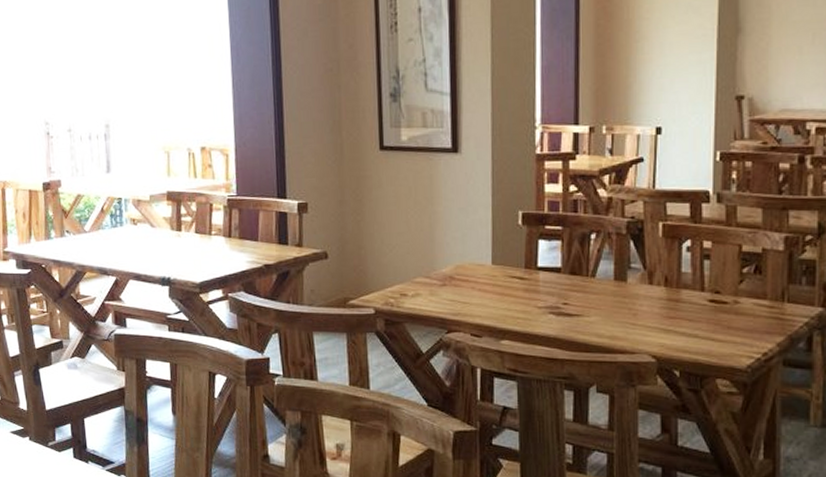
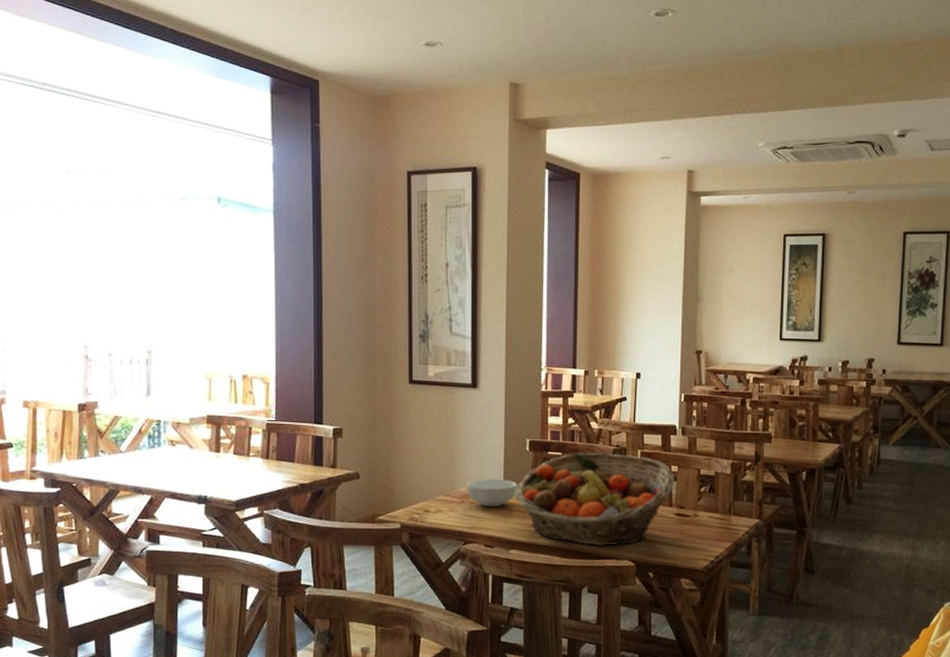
cereal bowl: none [448,257,508,290] -> present [466,478,517,507]
fruit basket: none [505,225,708,338] -> present [515,452,675,546]

